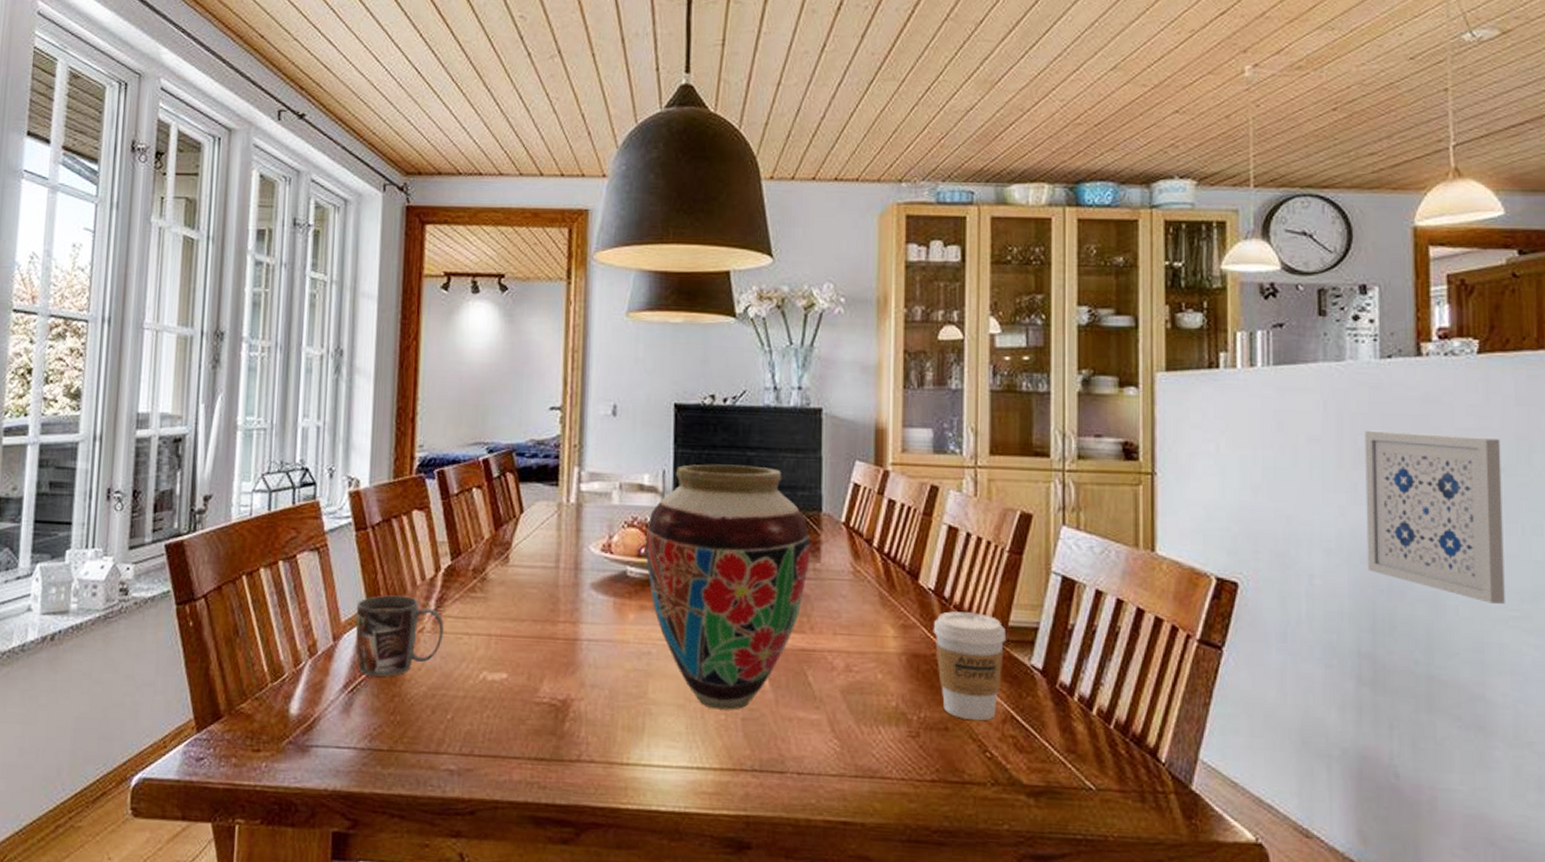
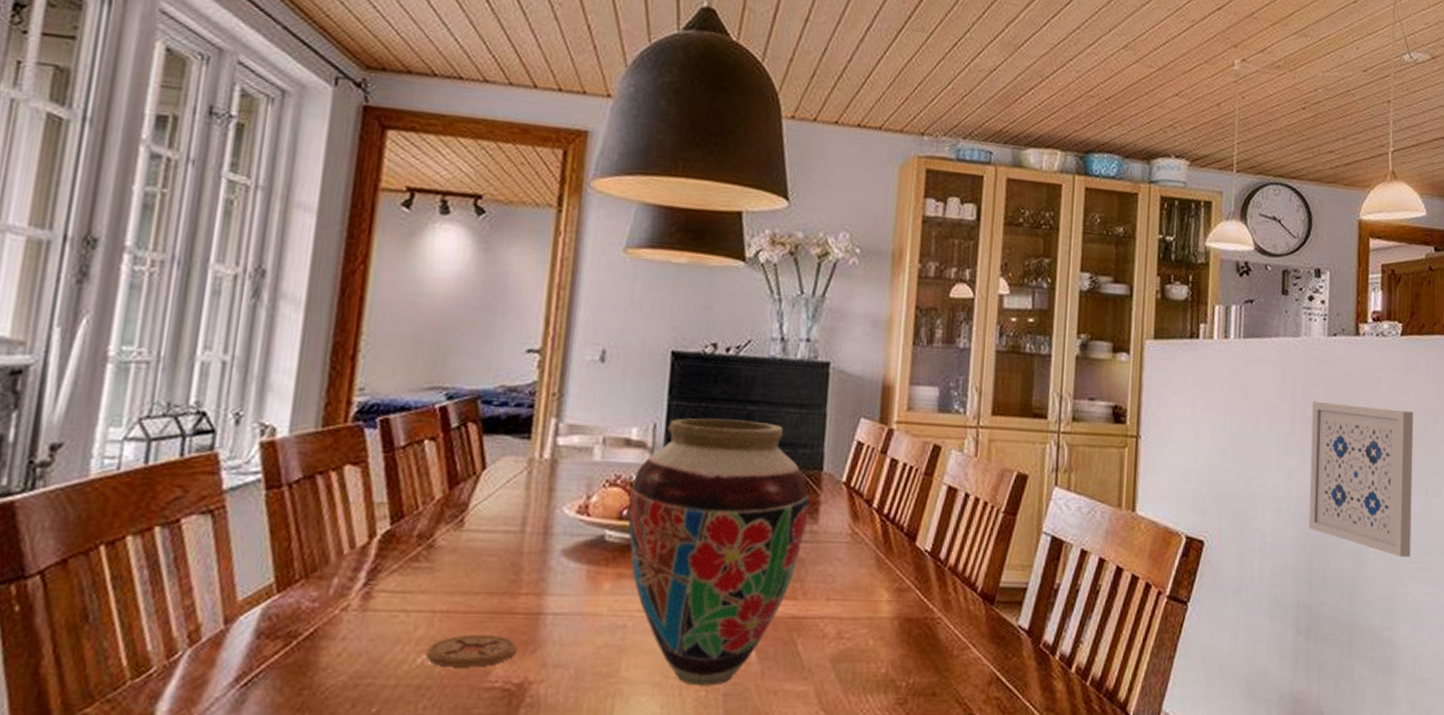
mug: present [355,595,444,677] -> none [255,567,375,666]
coaster: none [486,655,560,684] -> present [426,634,517,667]
coffee cup: present [933,611,1006,721] -> none [926,573,996,684]

